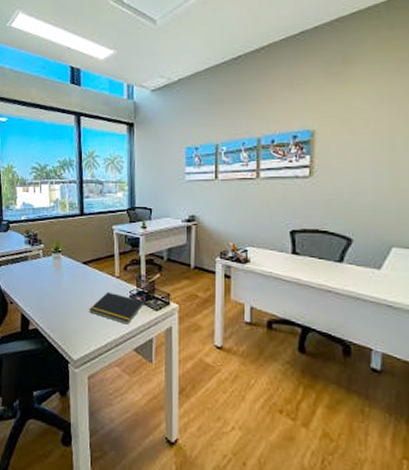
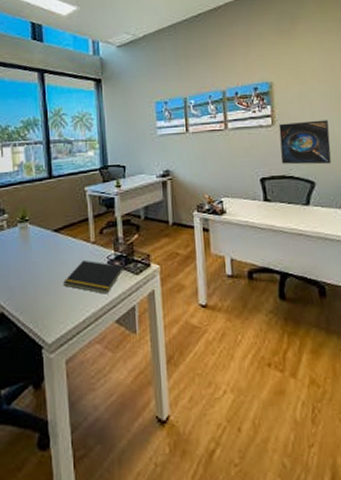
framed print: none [315,173,377,221] -> present [278,120,331,165]

